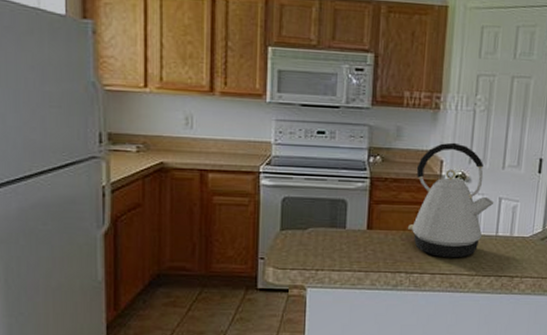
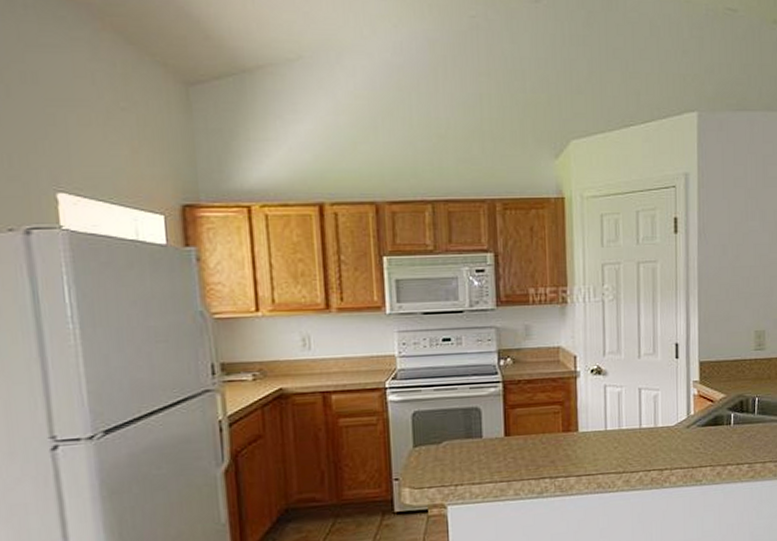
kettle: present [407,142,494,258] -> none [546,336,634,458]

